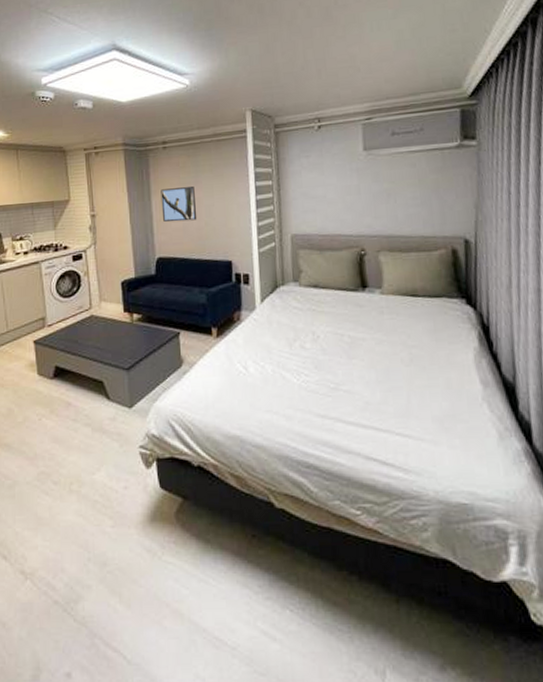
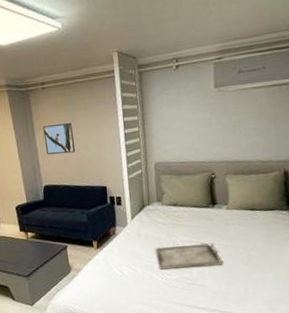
serving tray: none [289,335,375,369] -> present [154,243,222,270]

